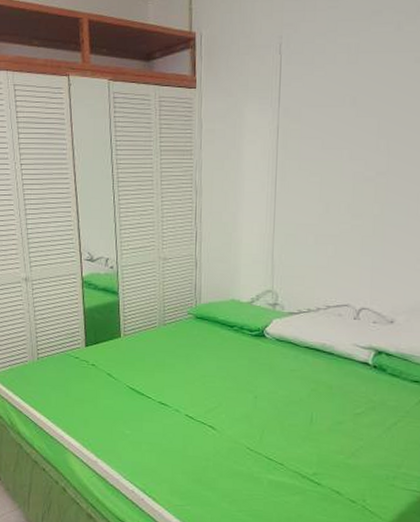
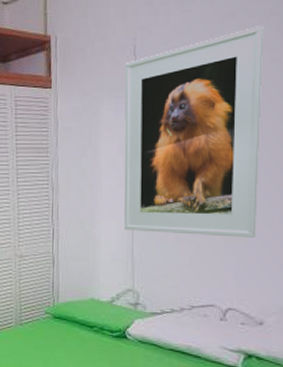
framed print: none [265,24,411,240] -> present [124,26,264,238]

